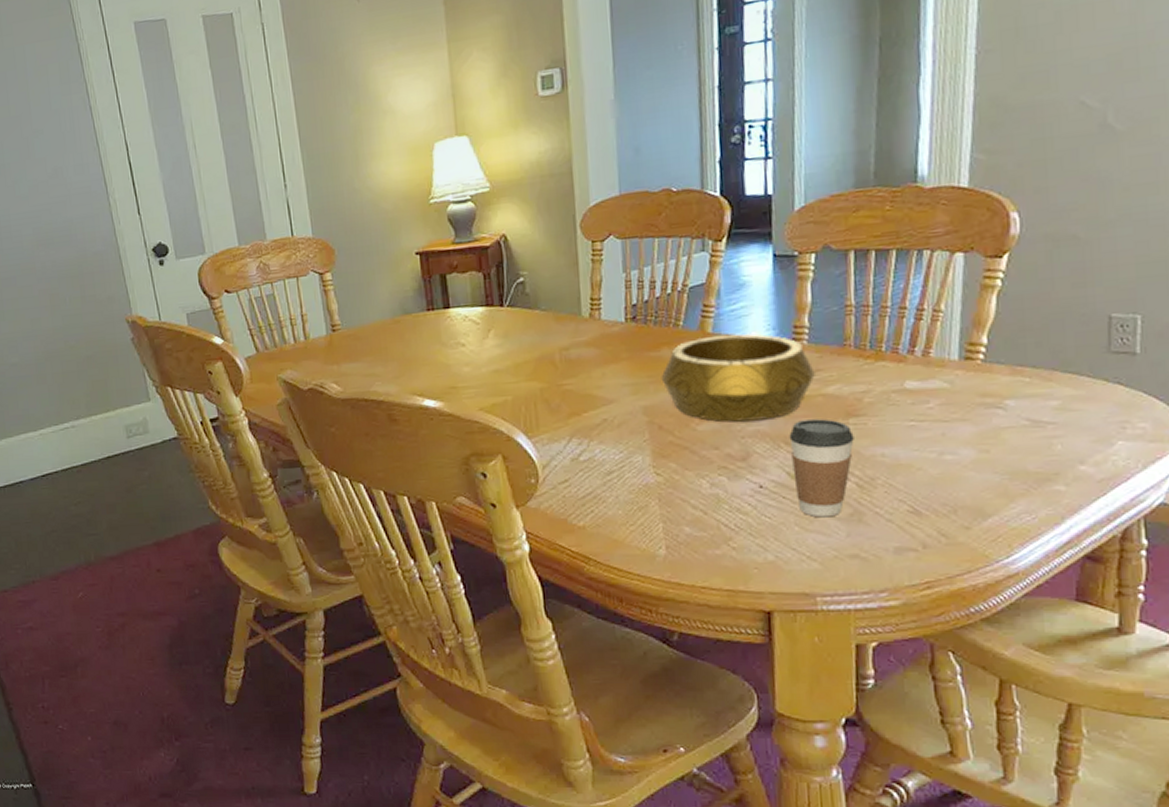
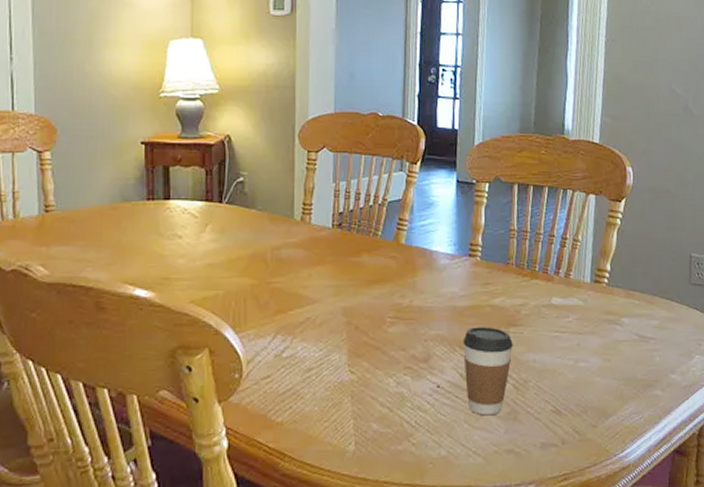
decorative bowl: present [661,334,815,422] -> none [360,247,485,326]

